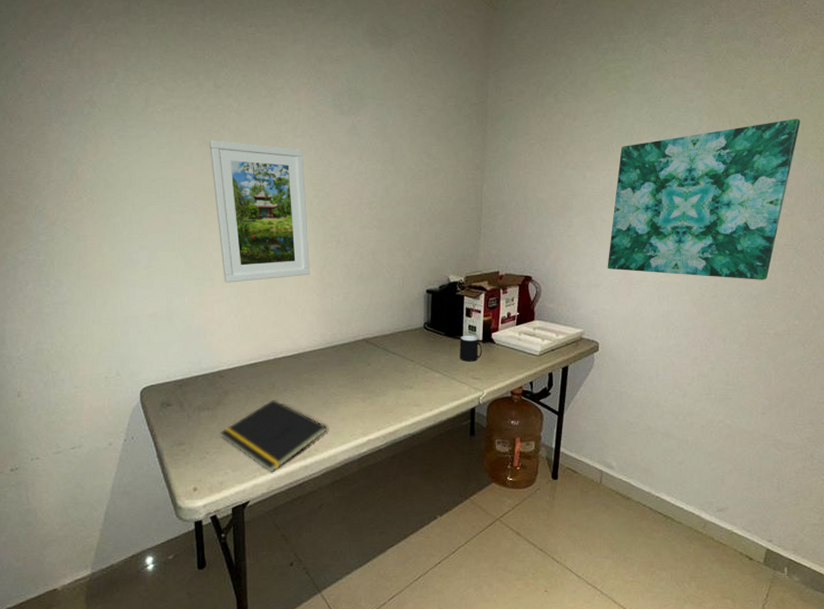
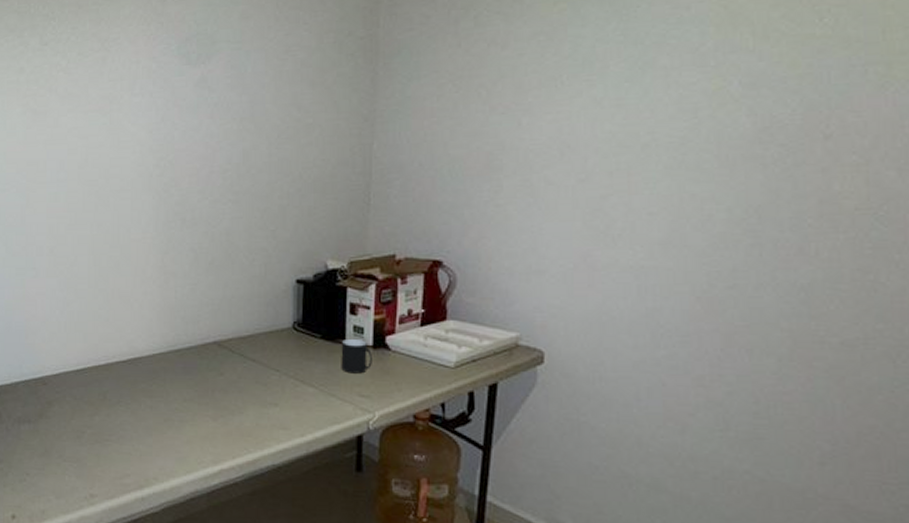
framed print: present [209,140,310,283] -> none [34,105,148,273]
notepad: present [220,400,326,473] -> none [42,414,168,504]
wall art: present [607,118,800,280] -> none [555,19,879,263]

